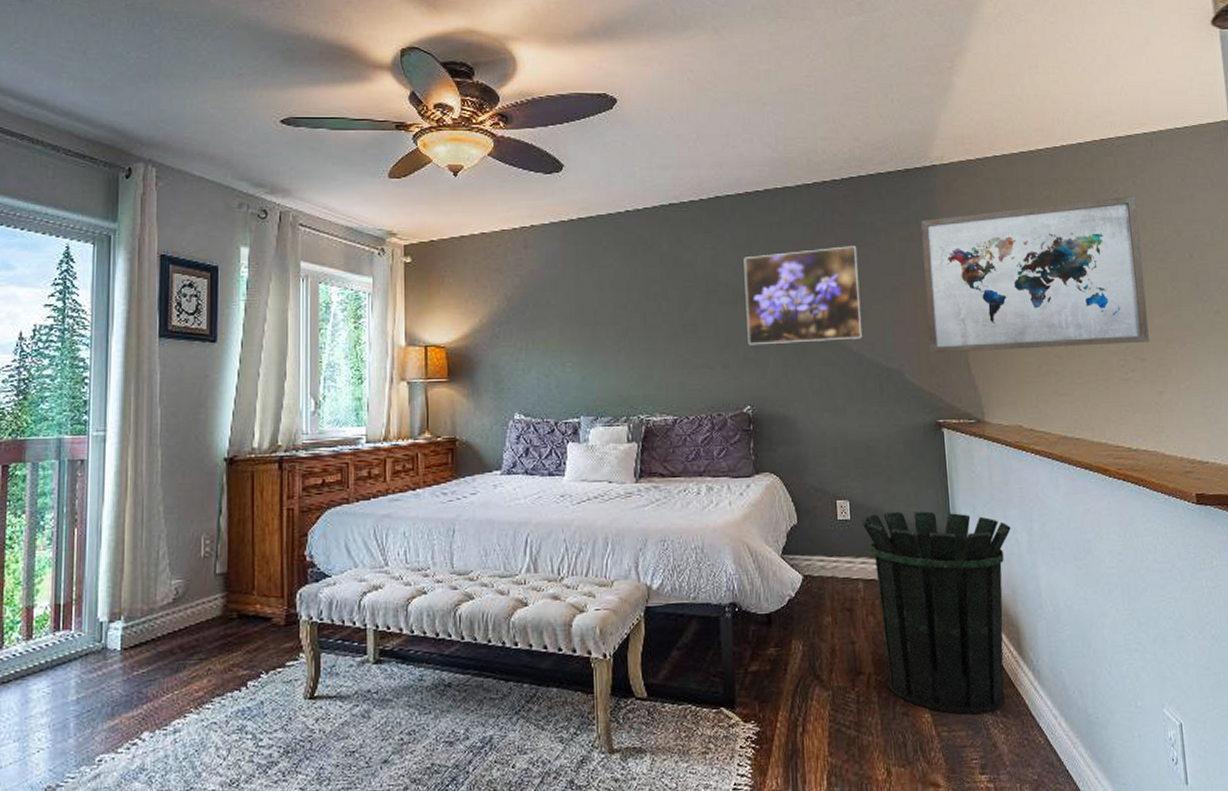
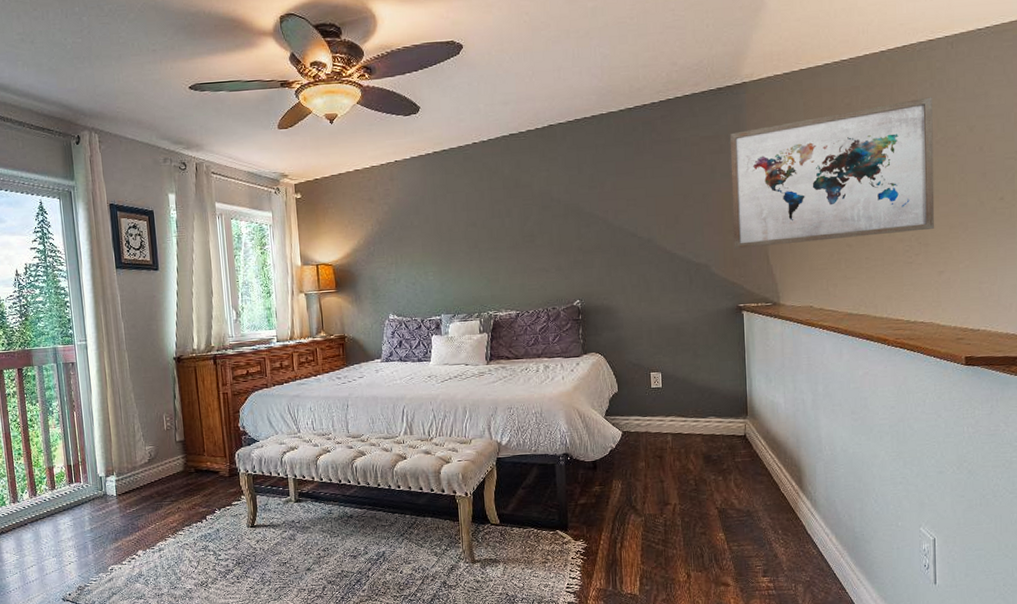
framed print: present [743,246,862,346] -> none [573,160,675,251]
waste bin: present [861,511,1011,715] -> none [671,379,798,534]

